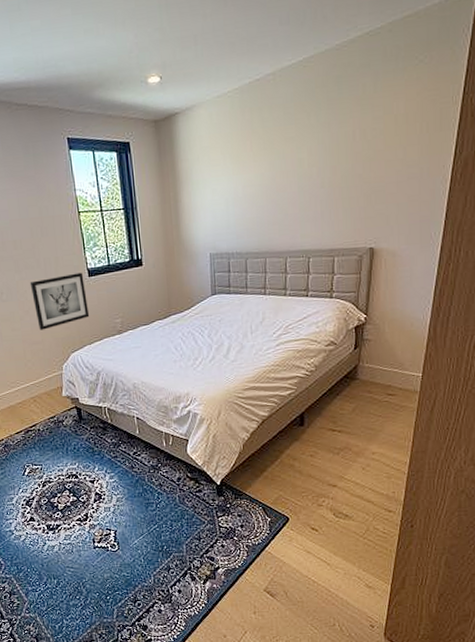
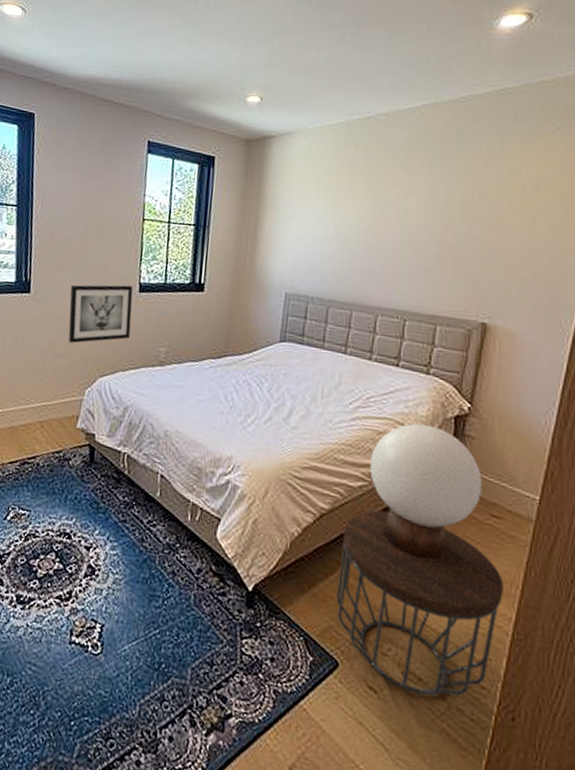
side table: none [281,407,400,526] -> present [335,510,503,697]
table lamp: none [294,337,379,436] -> present [370,423,482,560]

